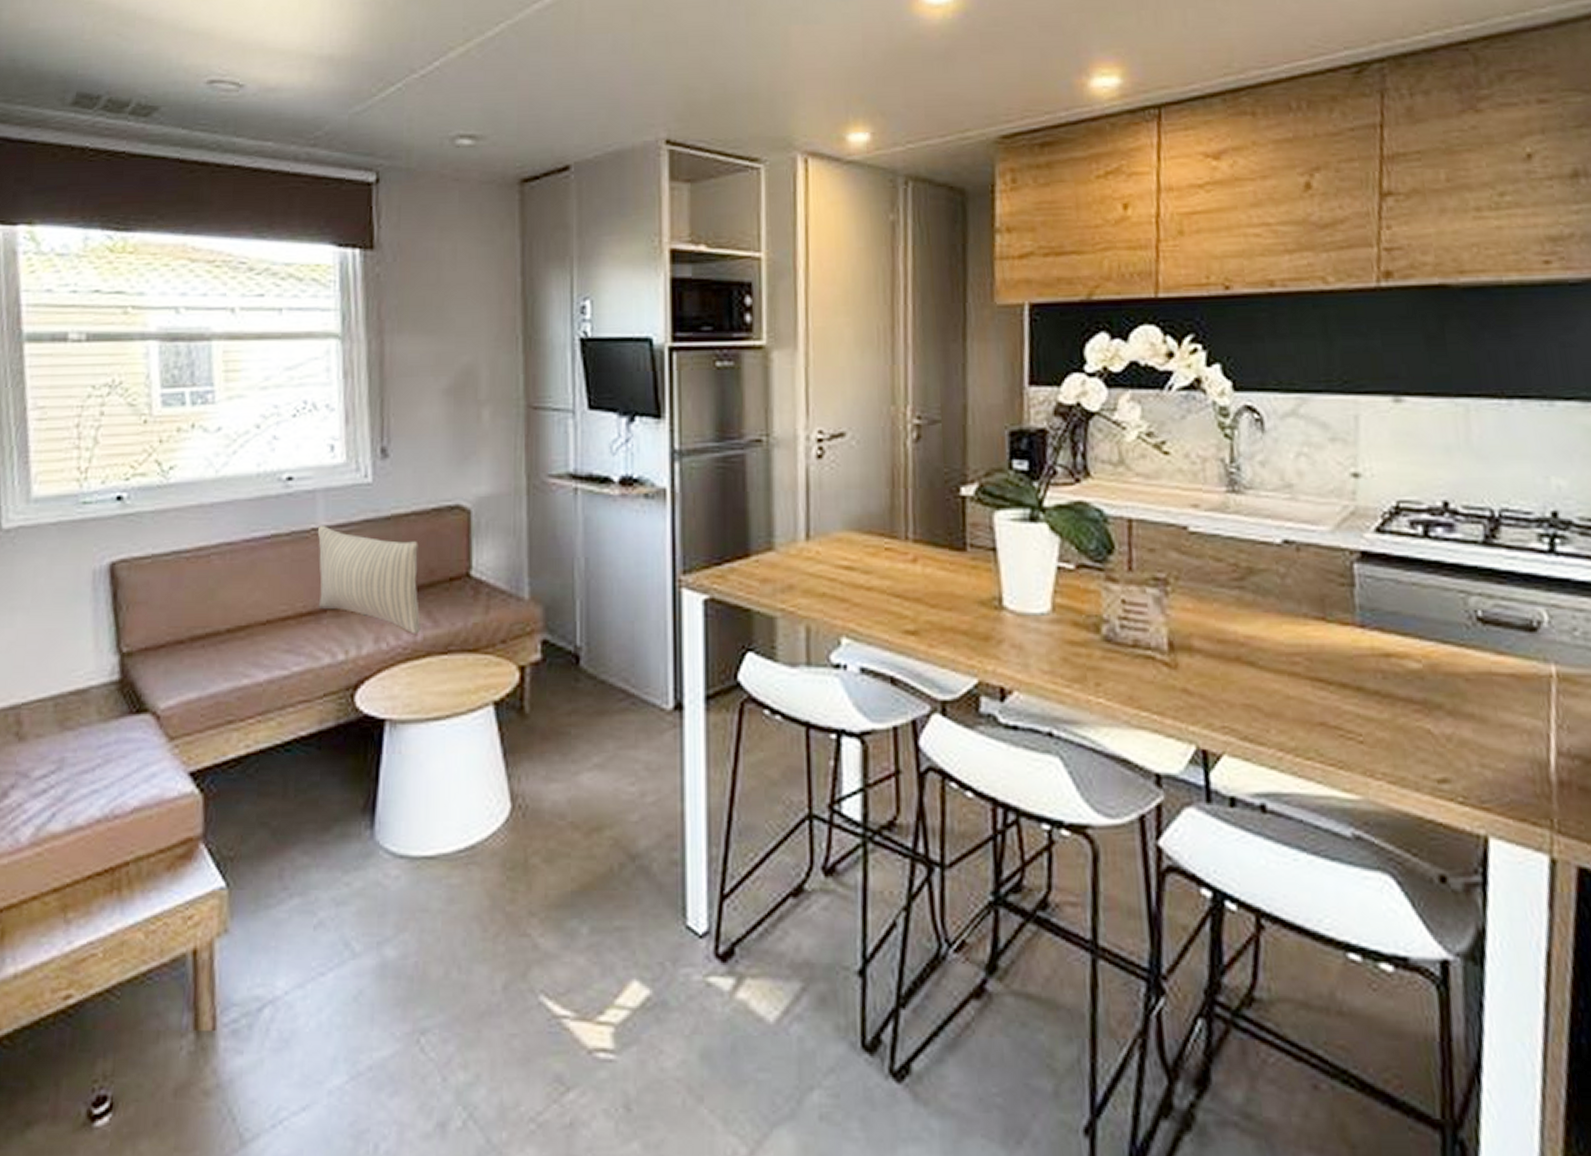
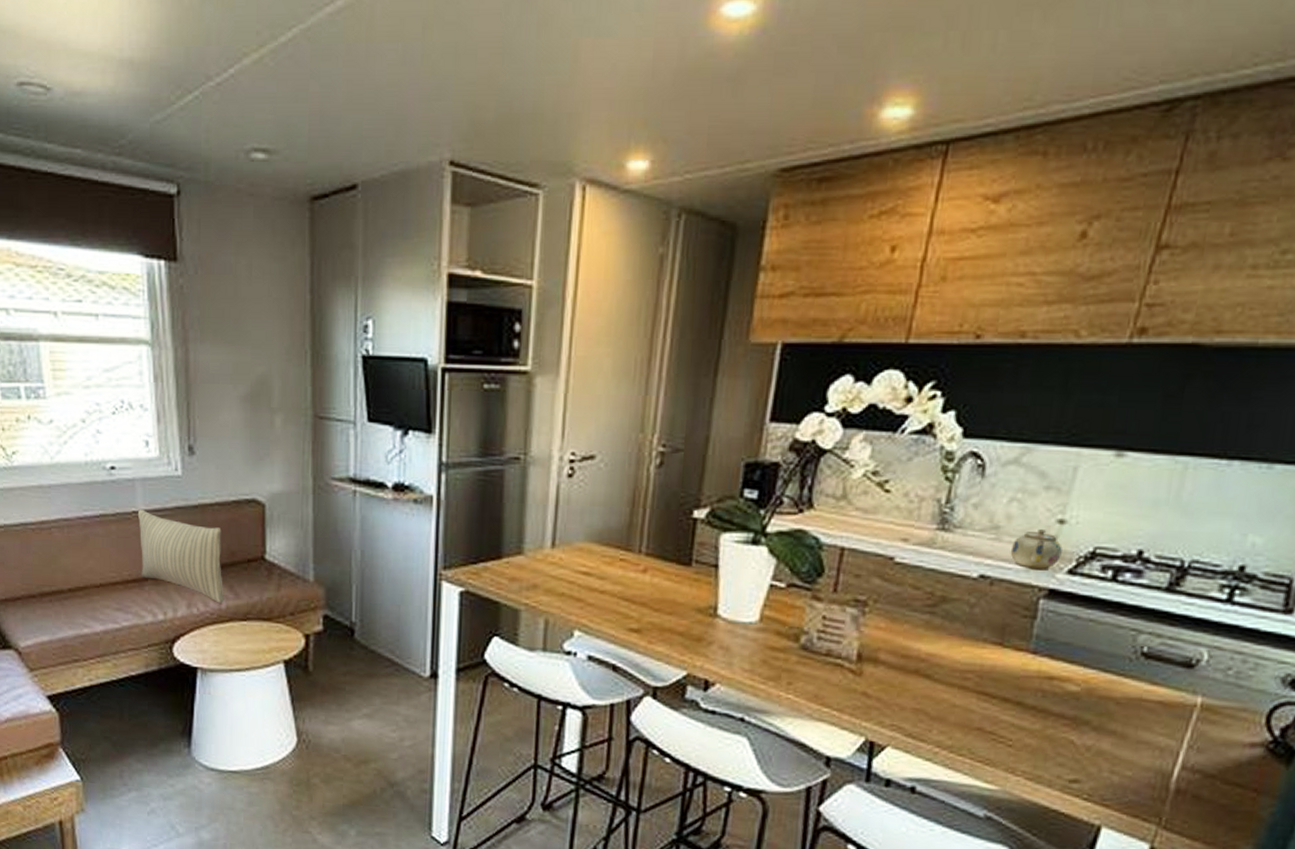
teapot: none [1309,485,1365,531] -> present [1010,529,1063,570]

